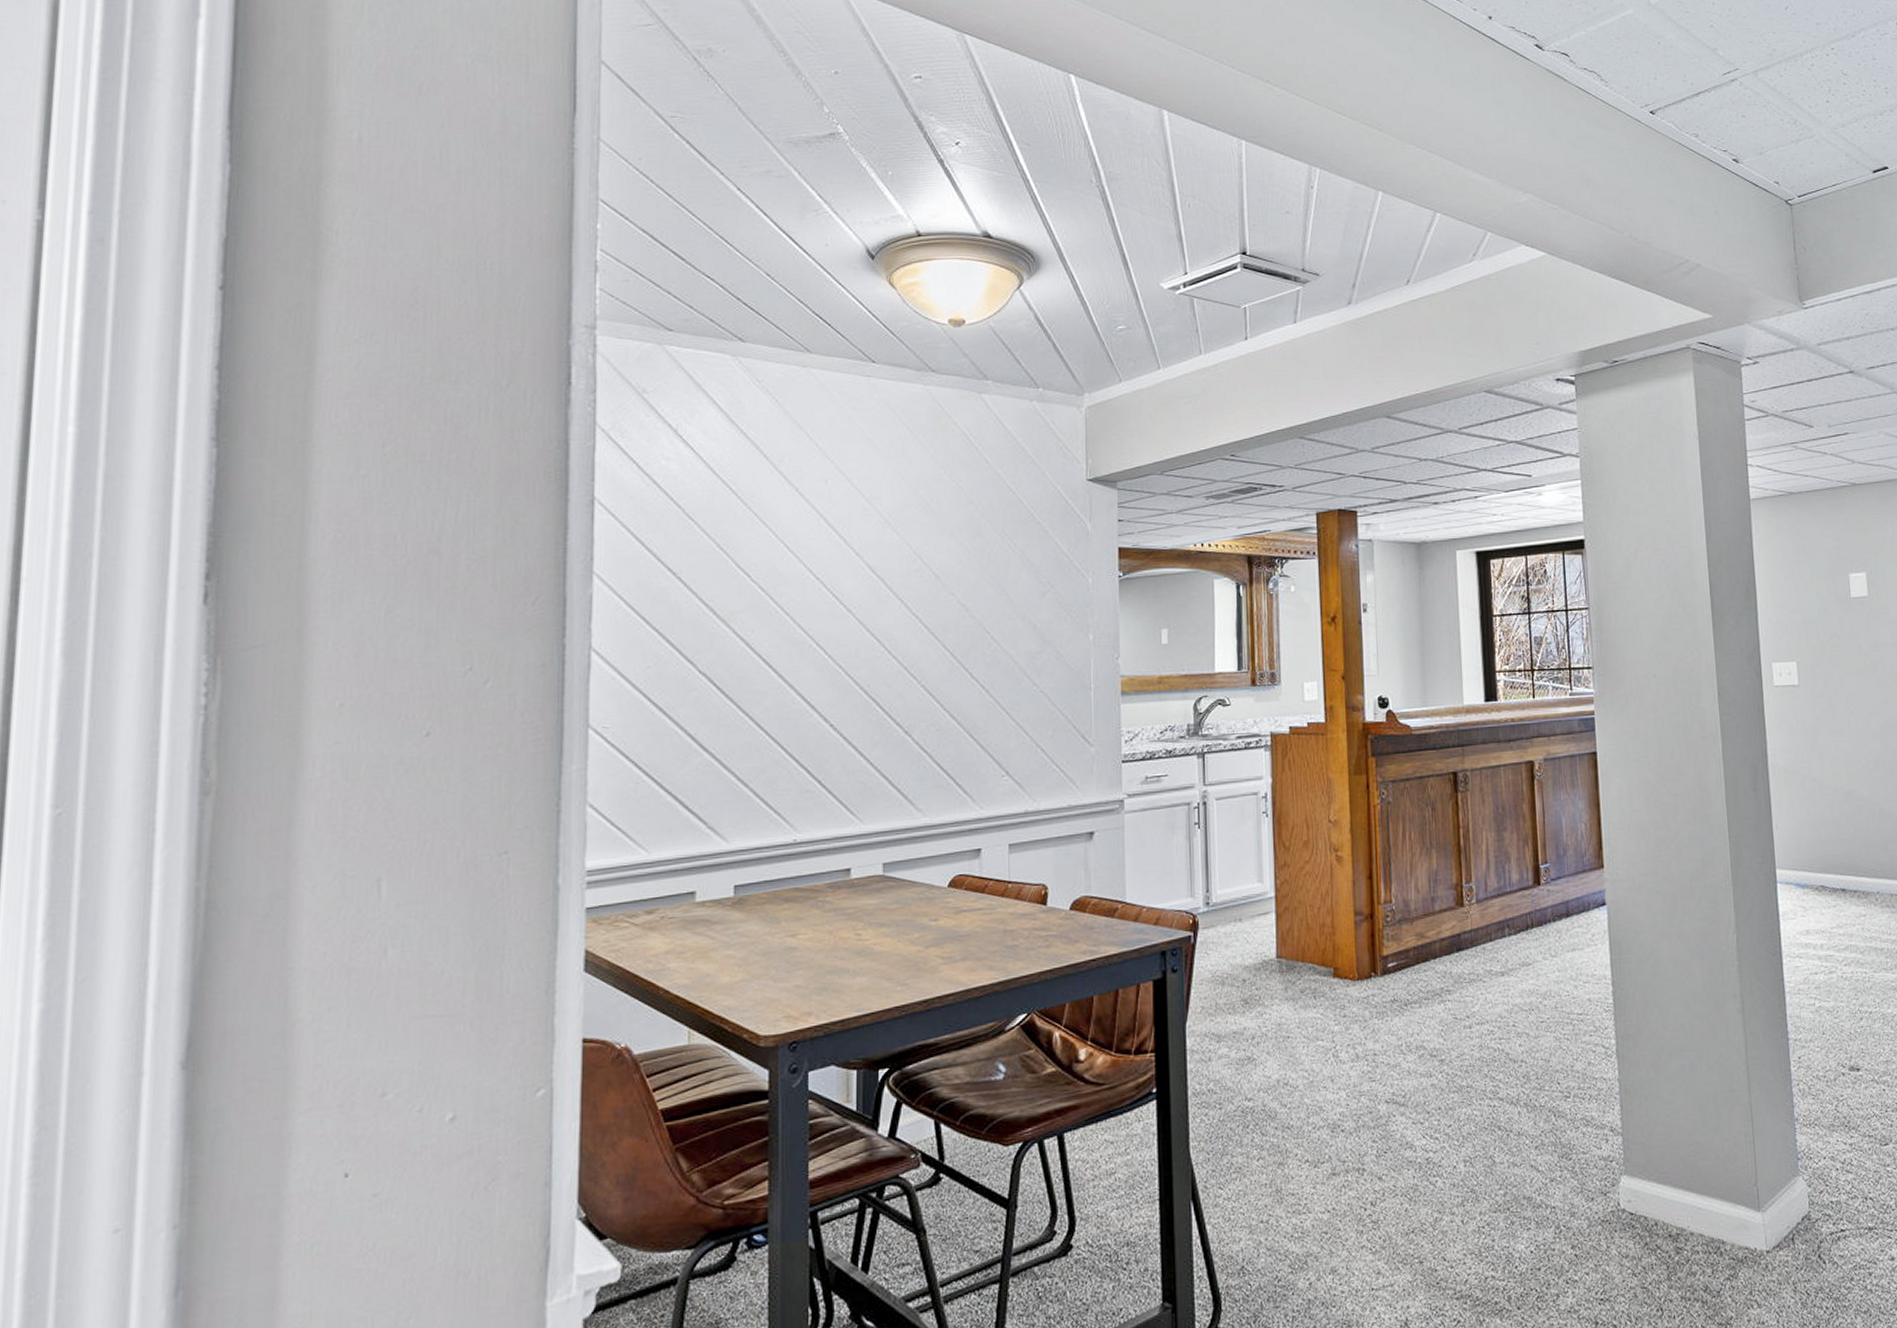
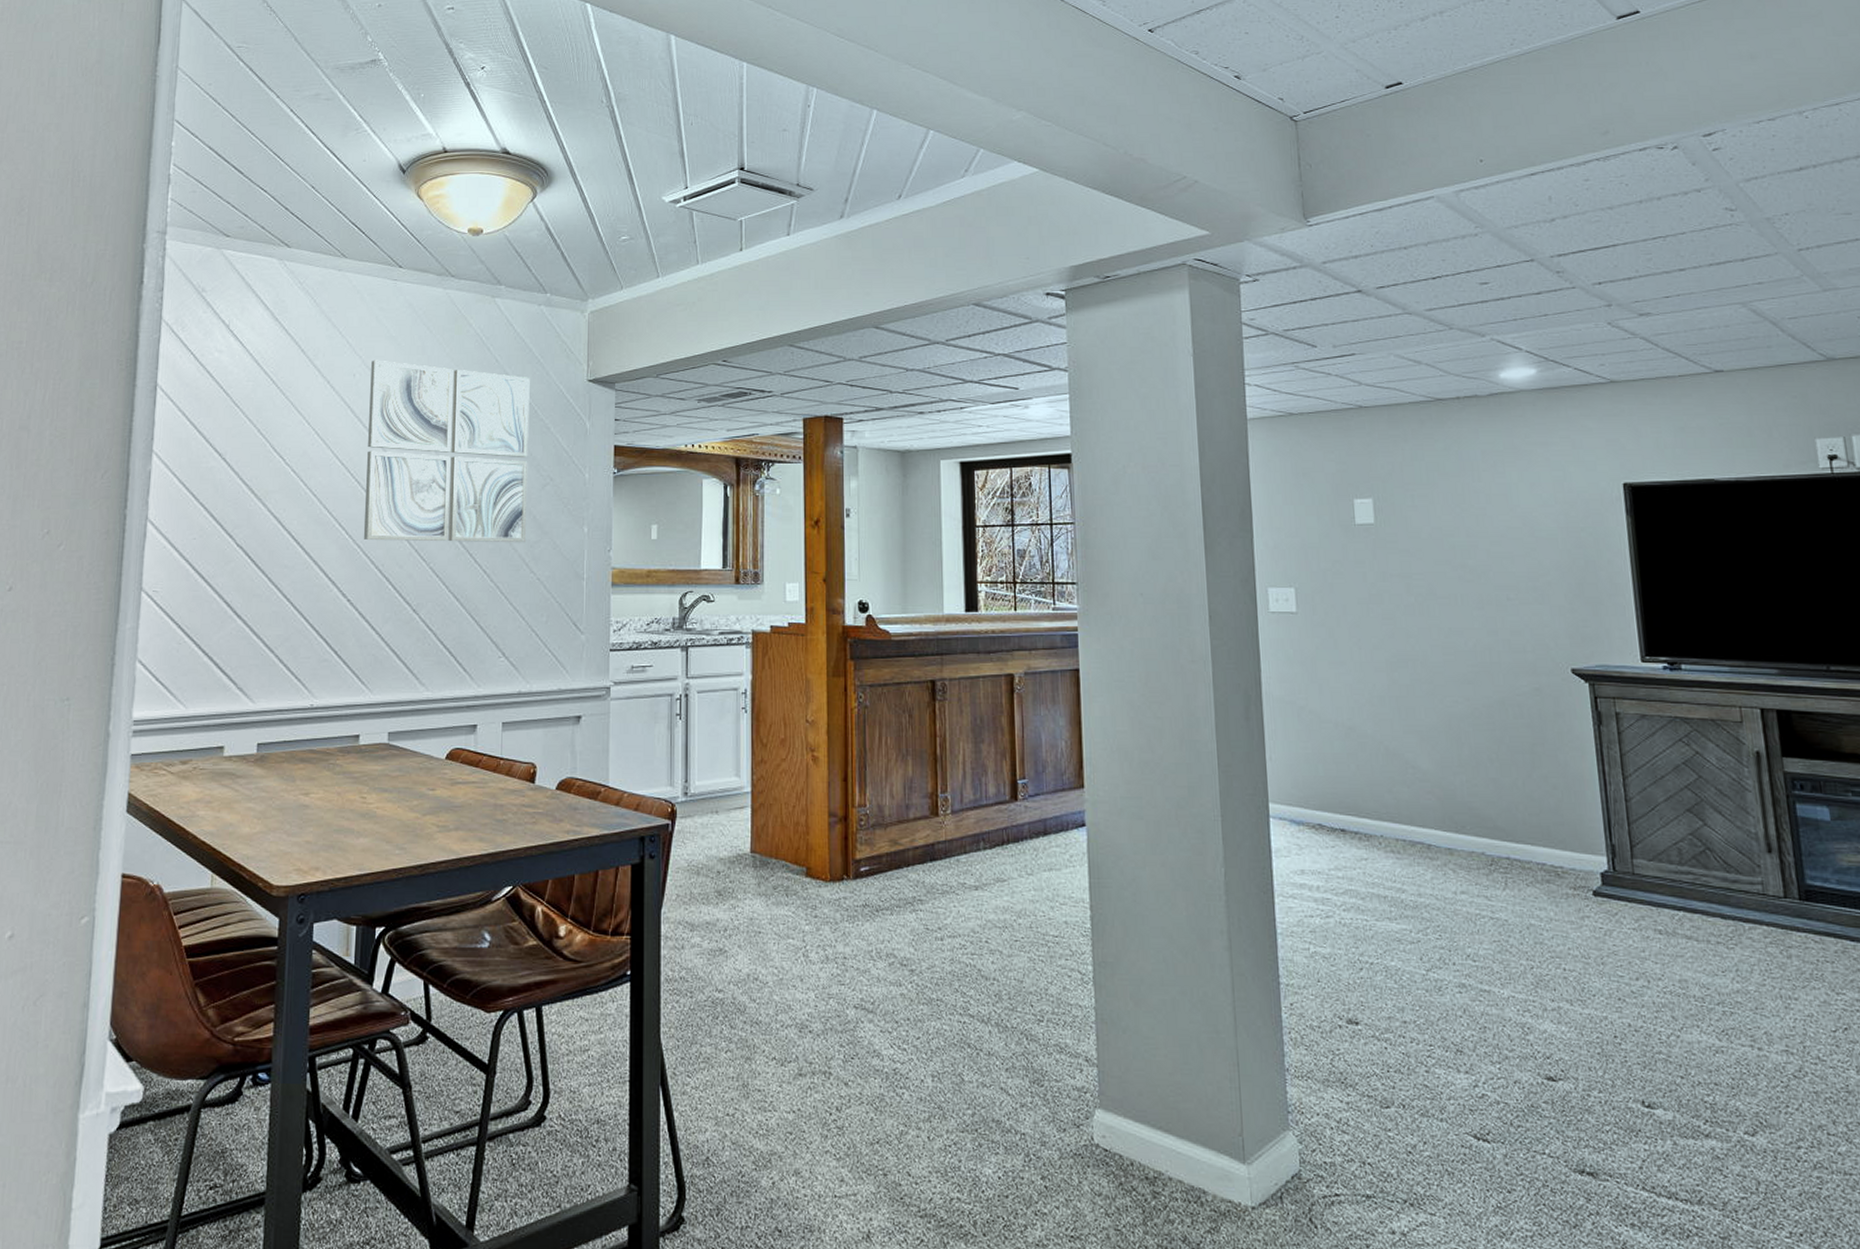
wall art: none [844,464,1027,660] -> present [363,360,530,543]

